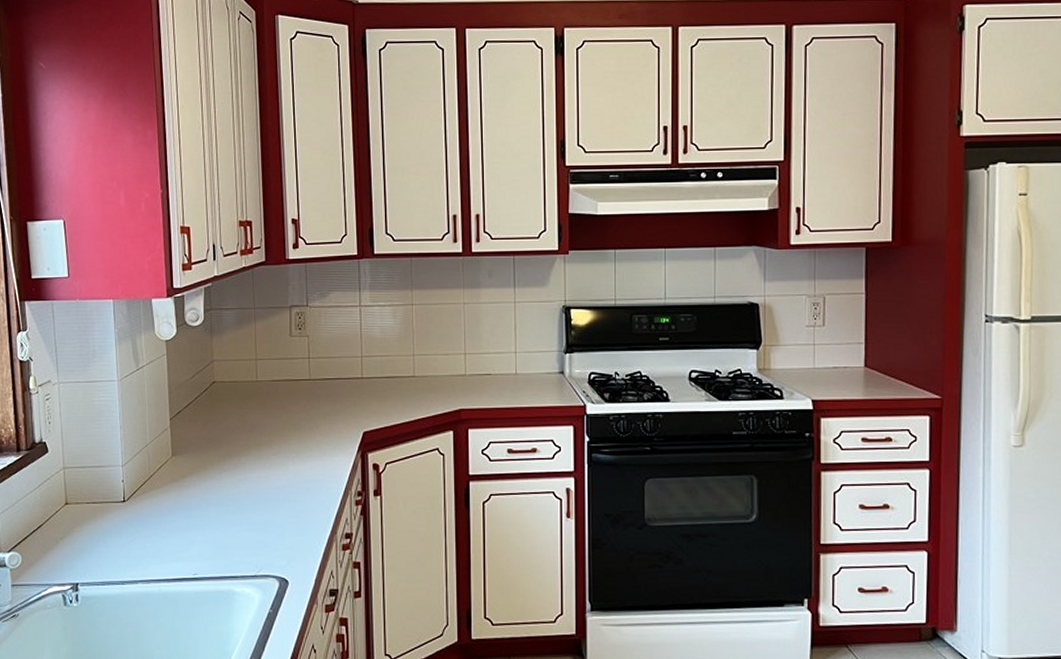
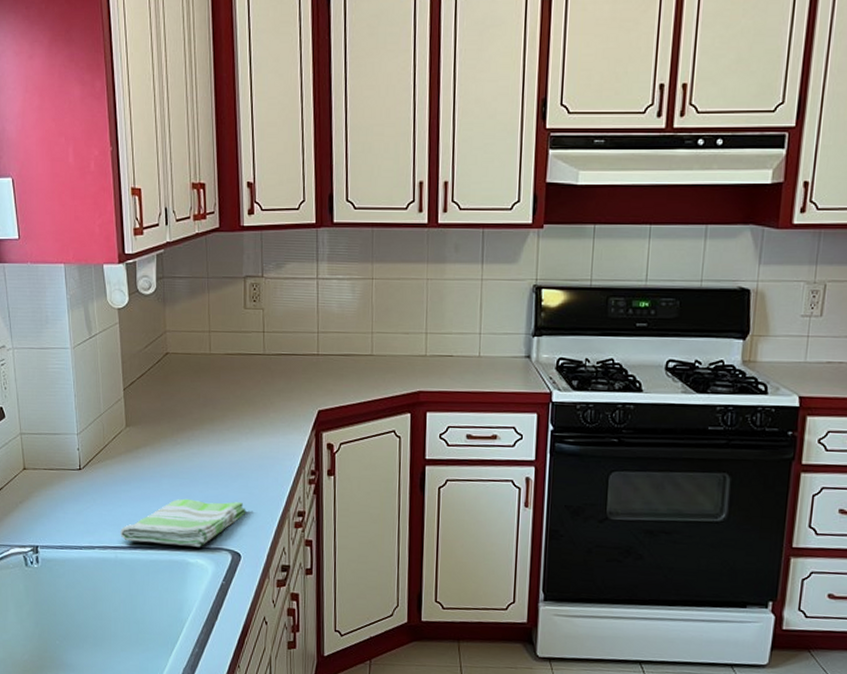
dish towel: none [164,526,292,575] -> present [120,498,245,547]

